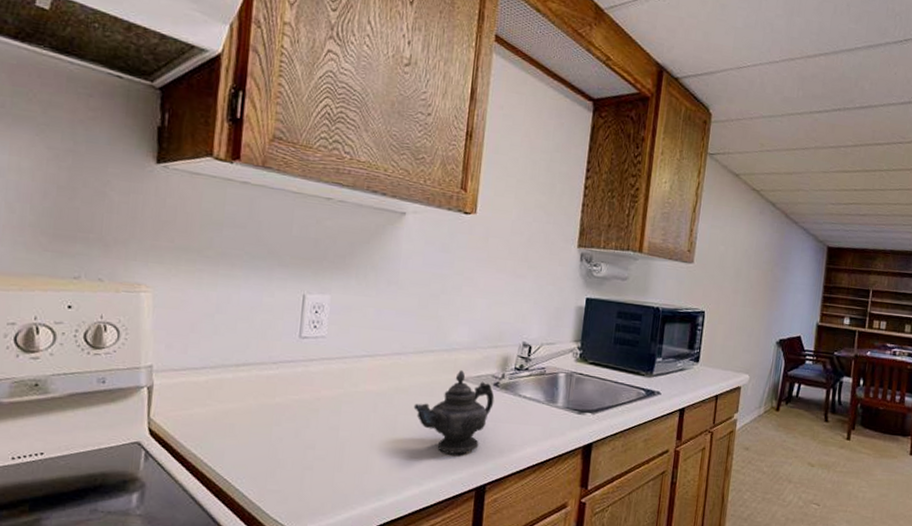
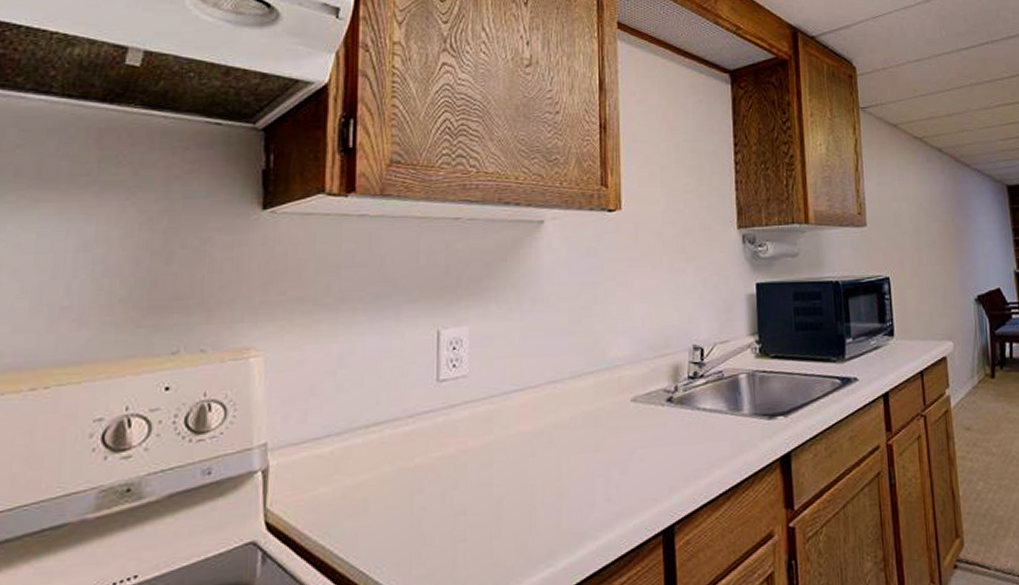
teapot: present [413,370,495,454] -> none [577,389,670,494]

